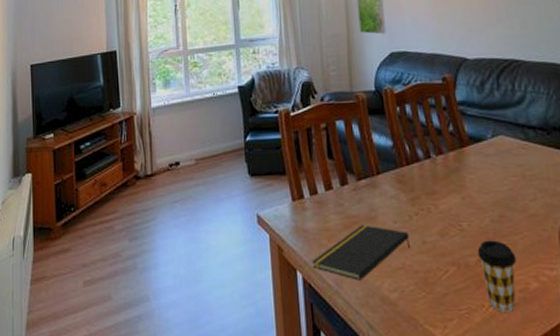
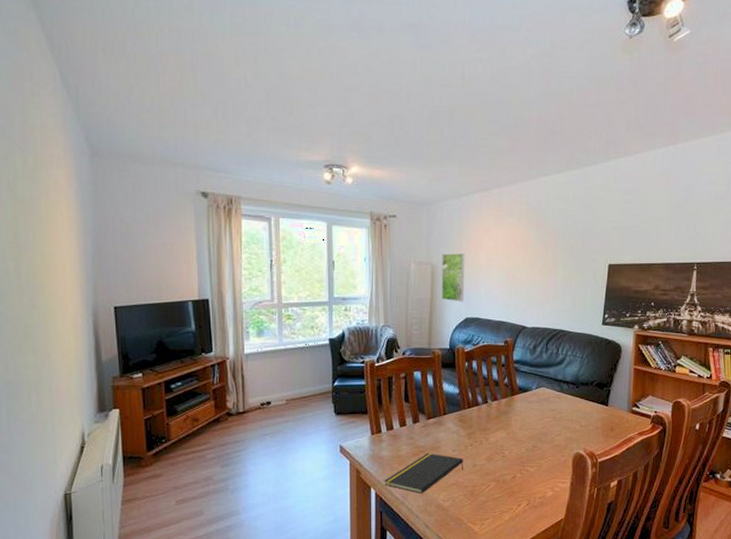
coffee cup: present [477,240,517,312] -> none [513,463,540,512]

